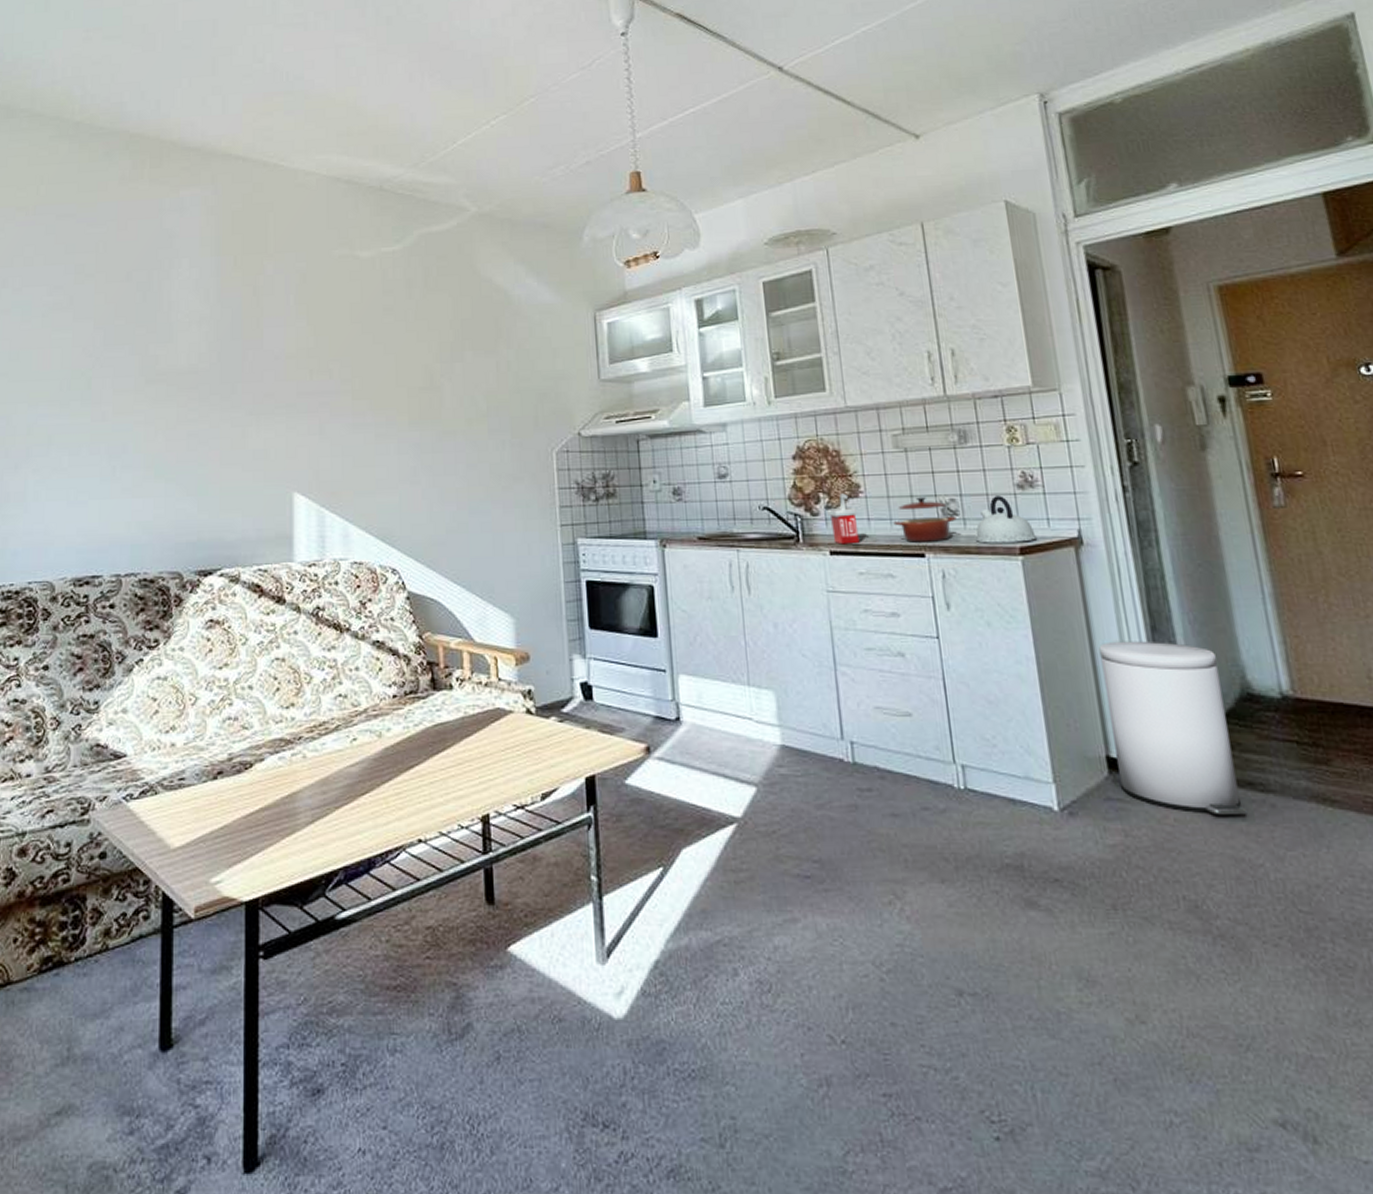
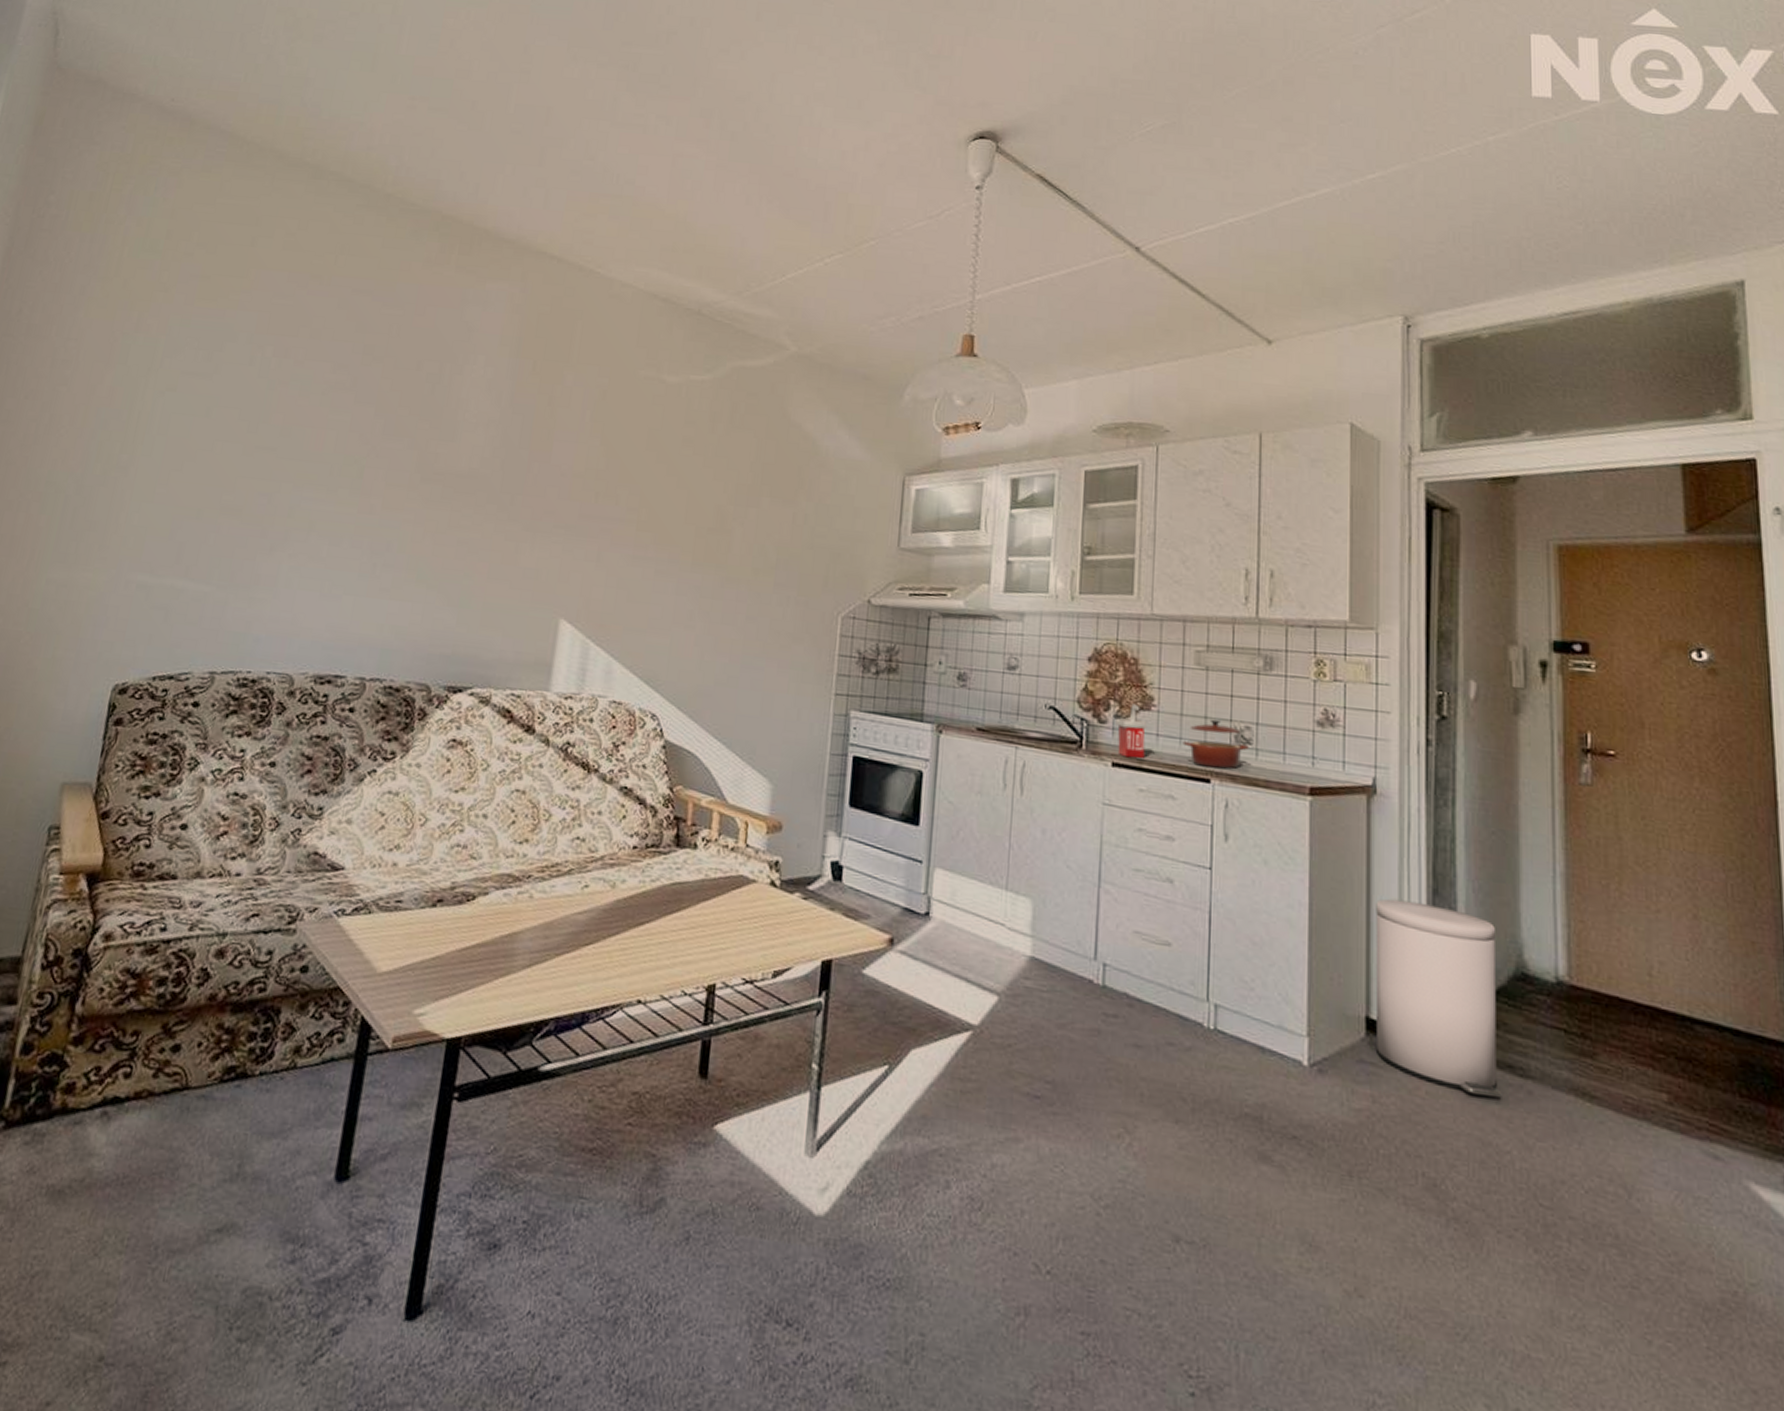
kettle: present [976,495,1038,544] -> none [1266,730,1330,783]

